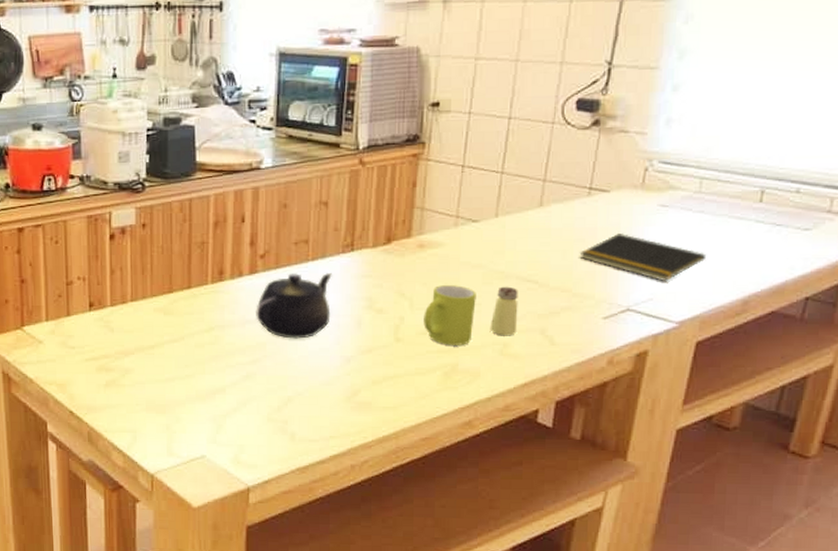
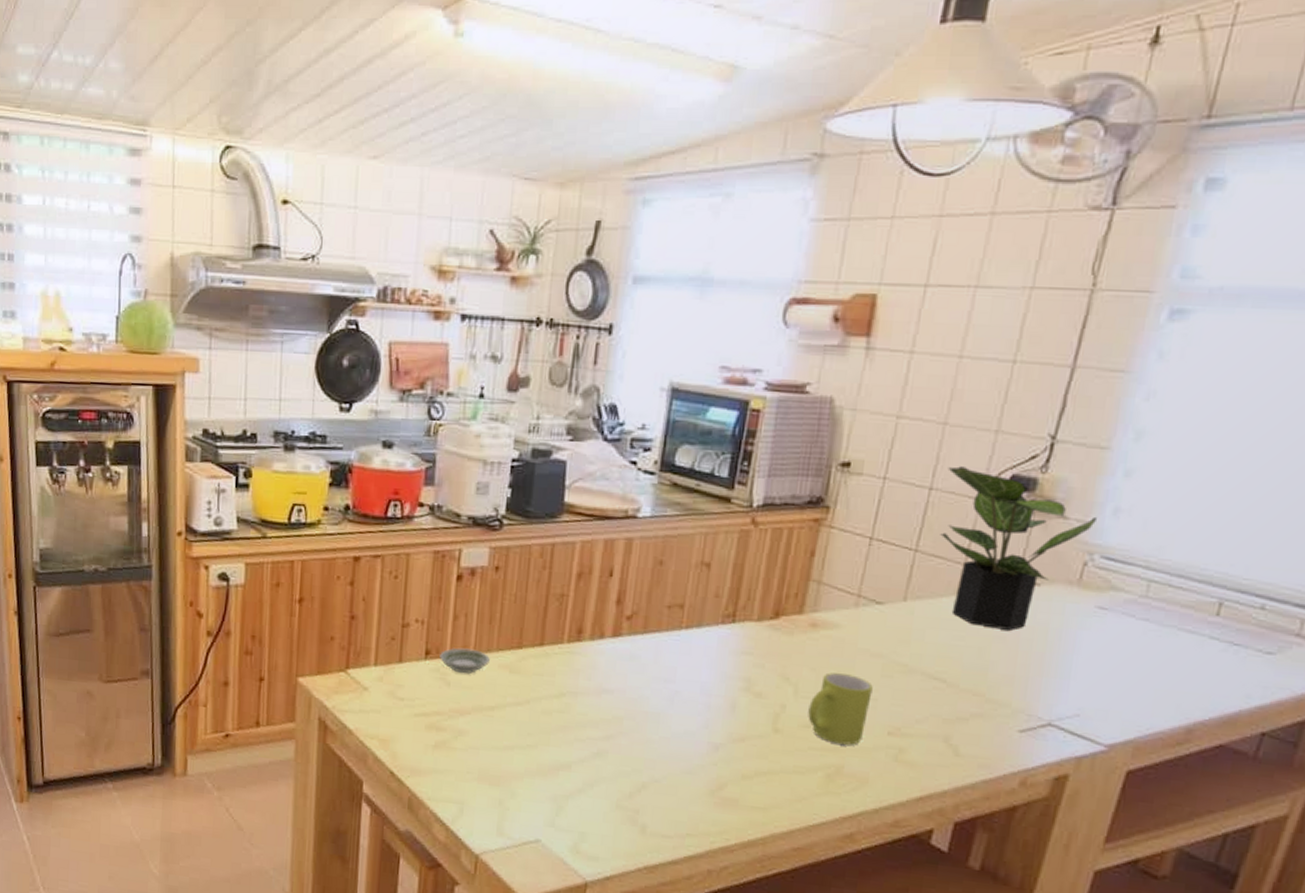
saucer: none [102,298,146,320] -> present [440,648,490,674]
teapot: present [256,273,332,339] -> none [614,641,707,718]
saltshaker: present [490,286,518,336] -> none [884,681,922,741]
potted plant: none [521,96,652,233] -> present [940,466,1097,630]
notepad: present [579,234,707,281] -> none [997,635,1148,696]

